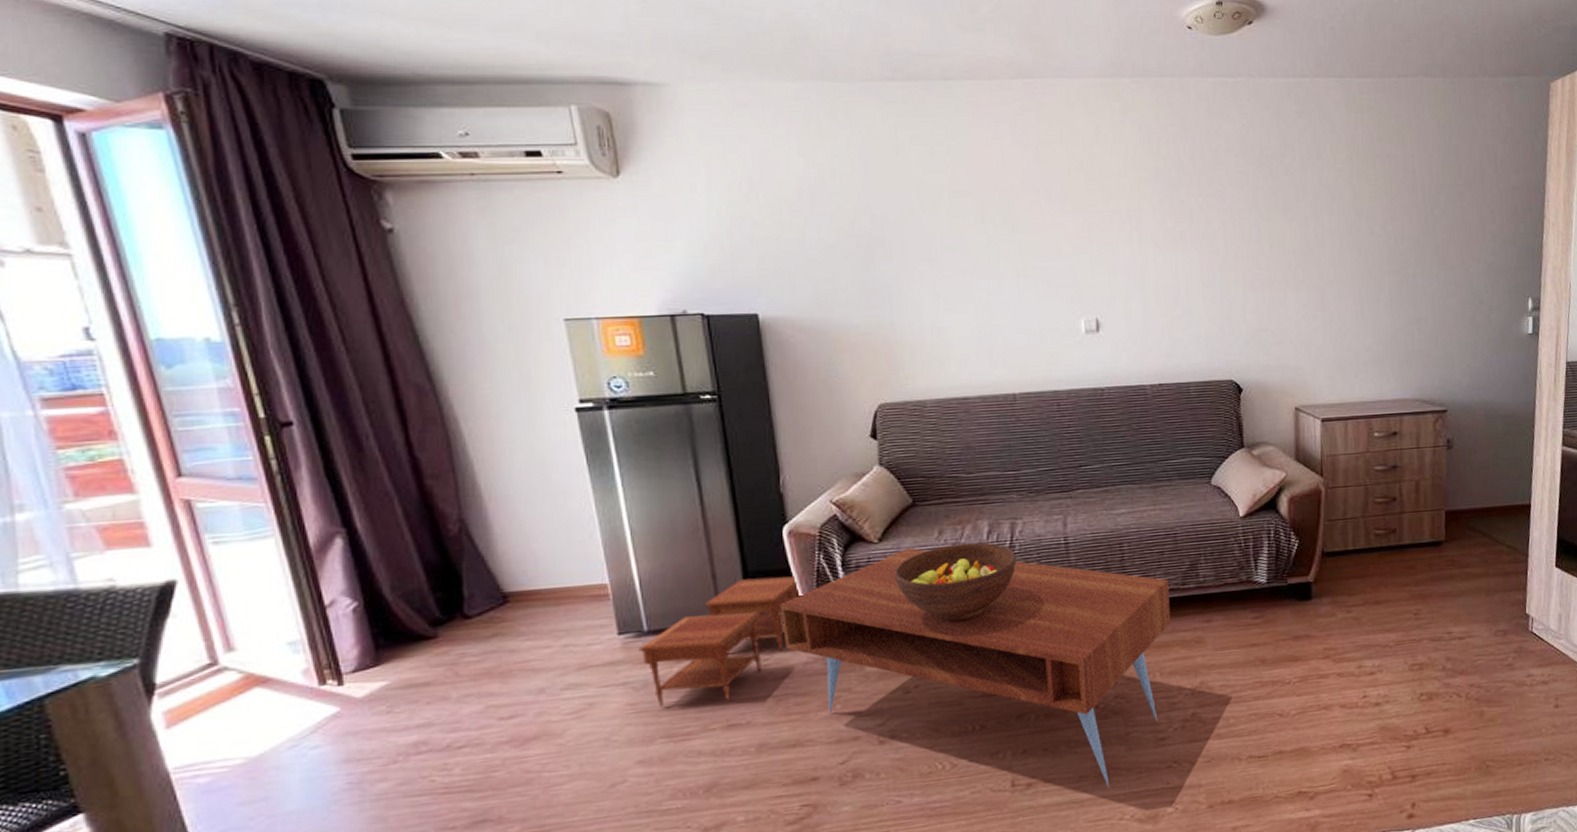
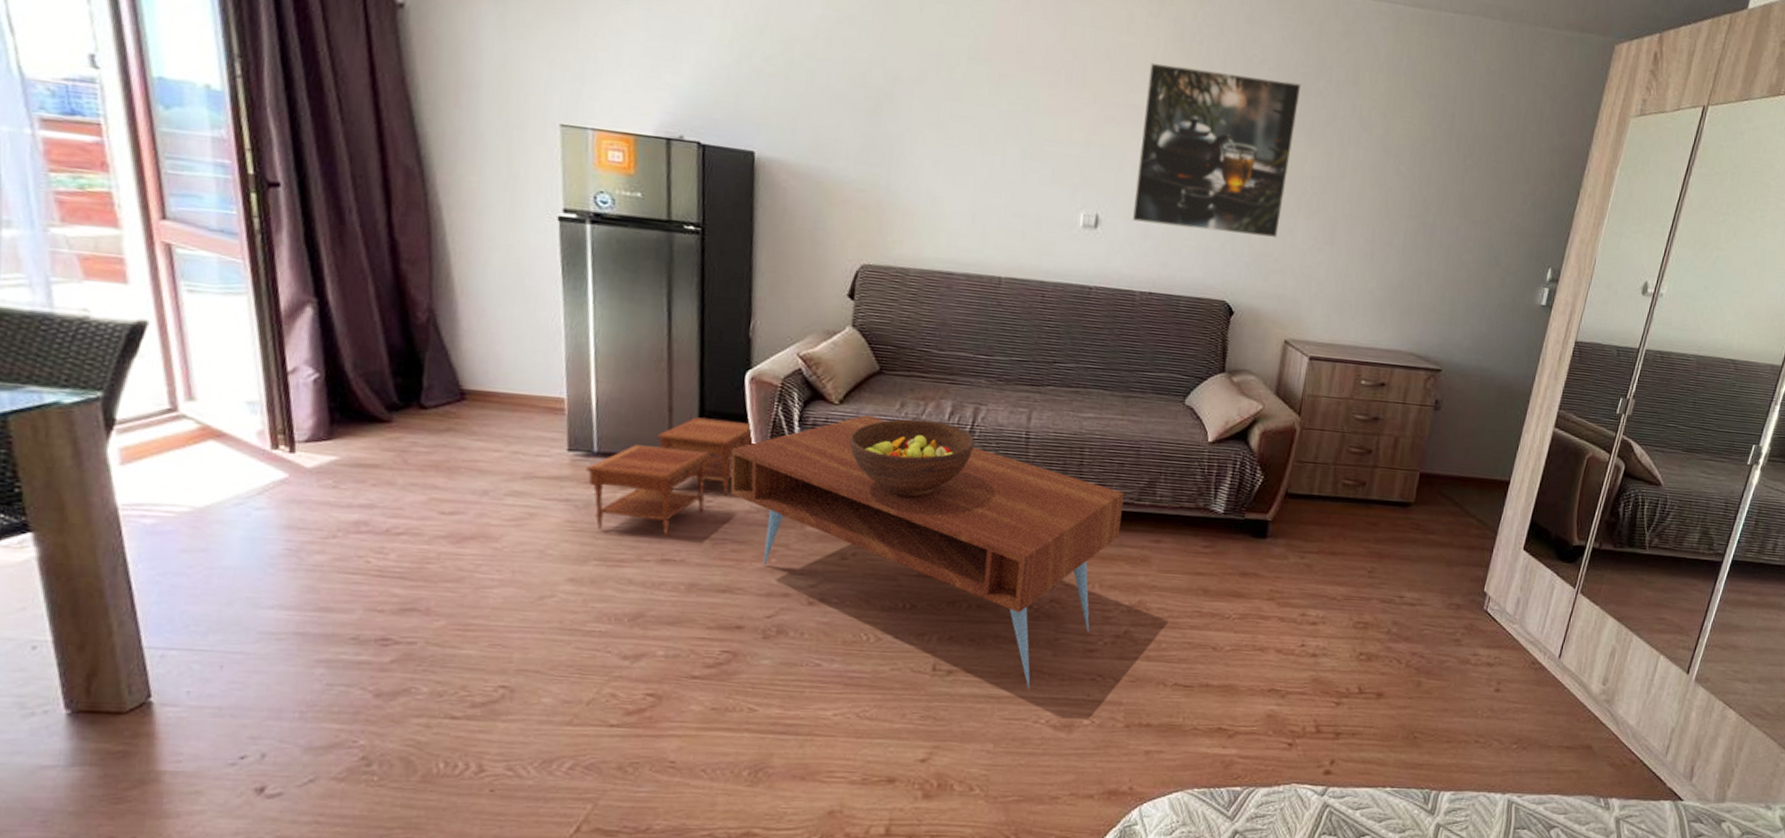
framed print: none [1123,164,1271,319] -> present [1131,62,1302,239]

